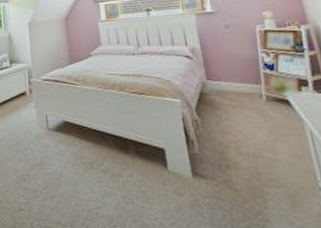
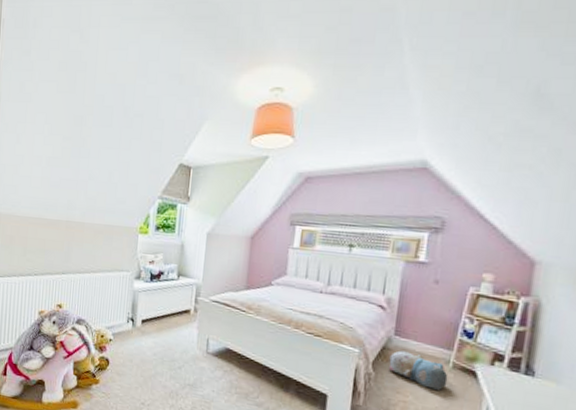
plush toy: none [208,93,268,124] -> present [388,350,448,390]

